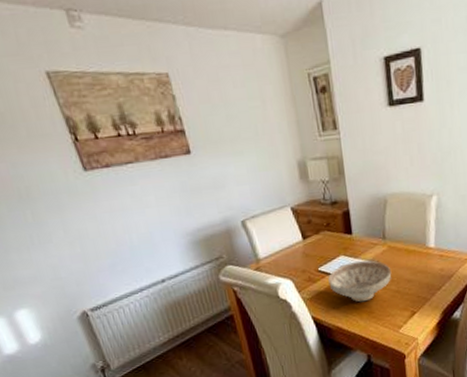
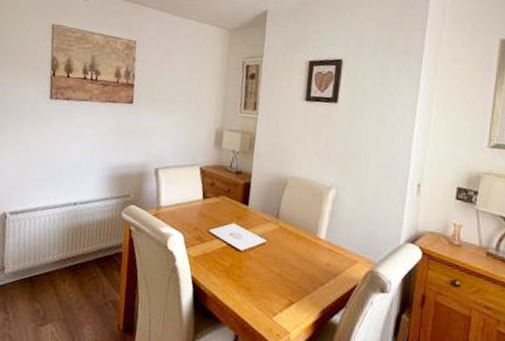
decorative bowl: present [328,260,392,303] -> none [215,232,278,276]

